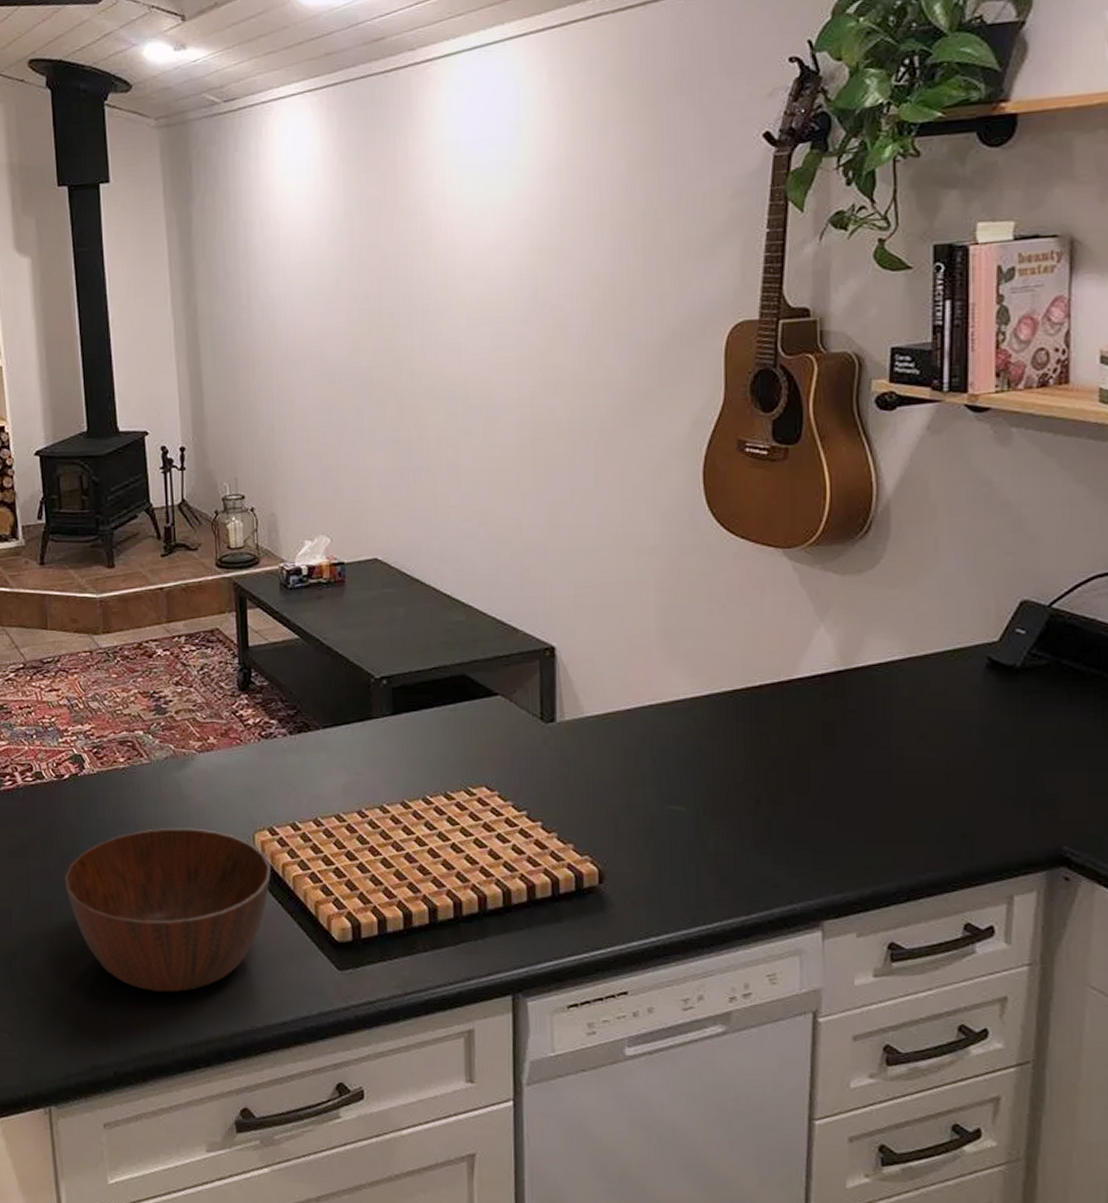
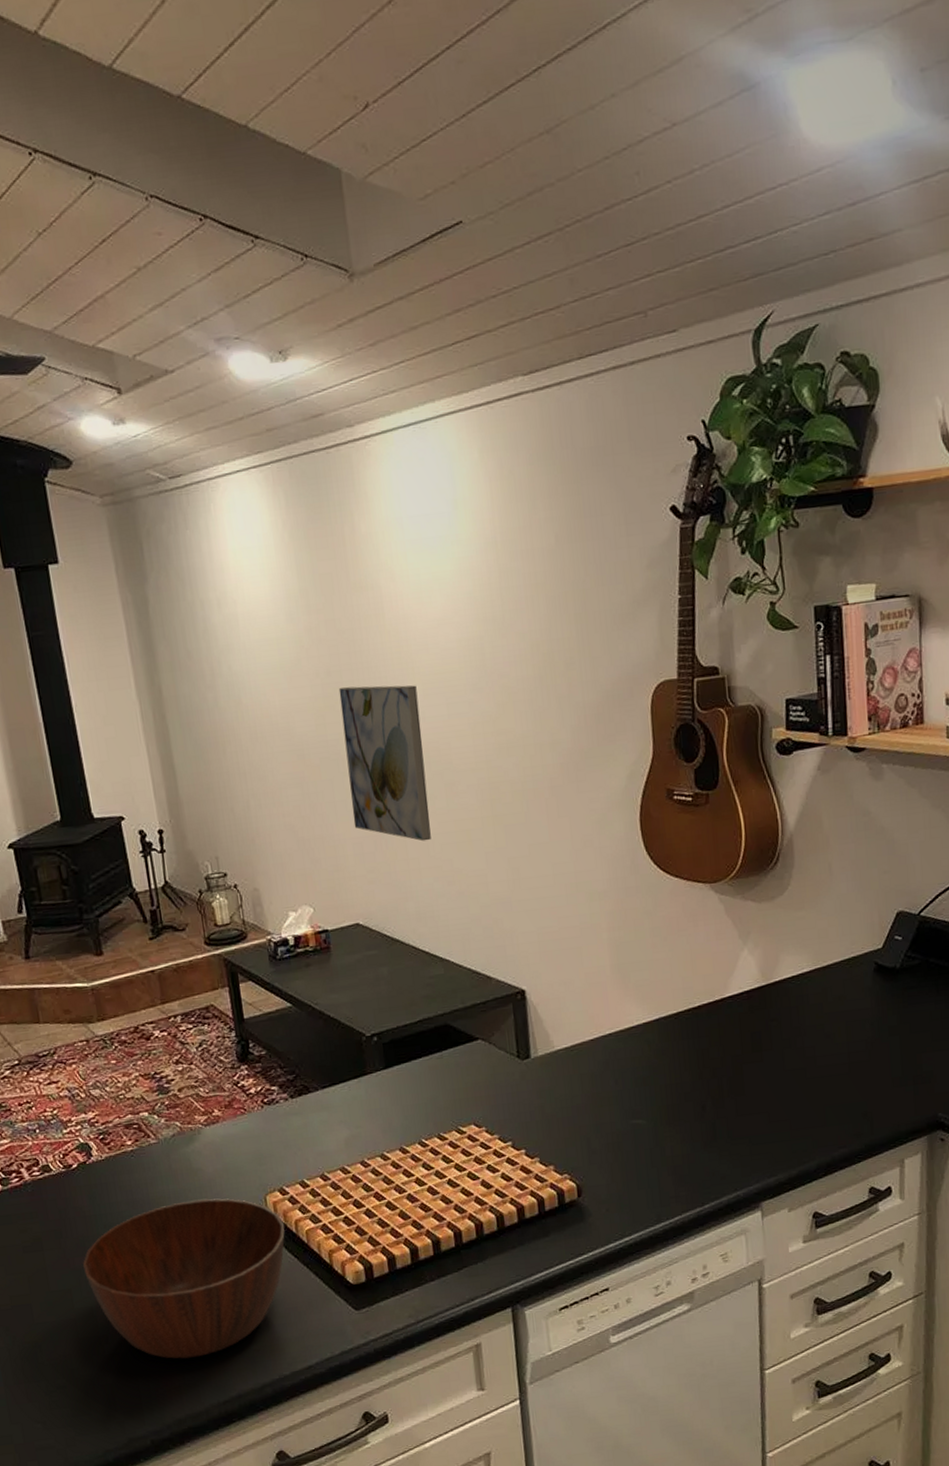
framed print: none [377,313,464,478] -> present [338,685,431,842]

